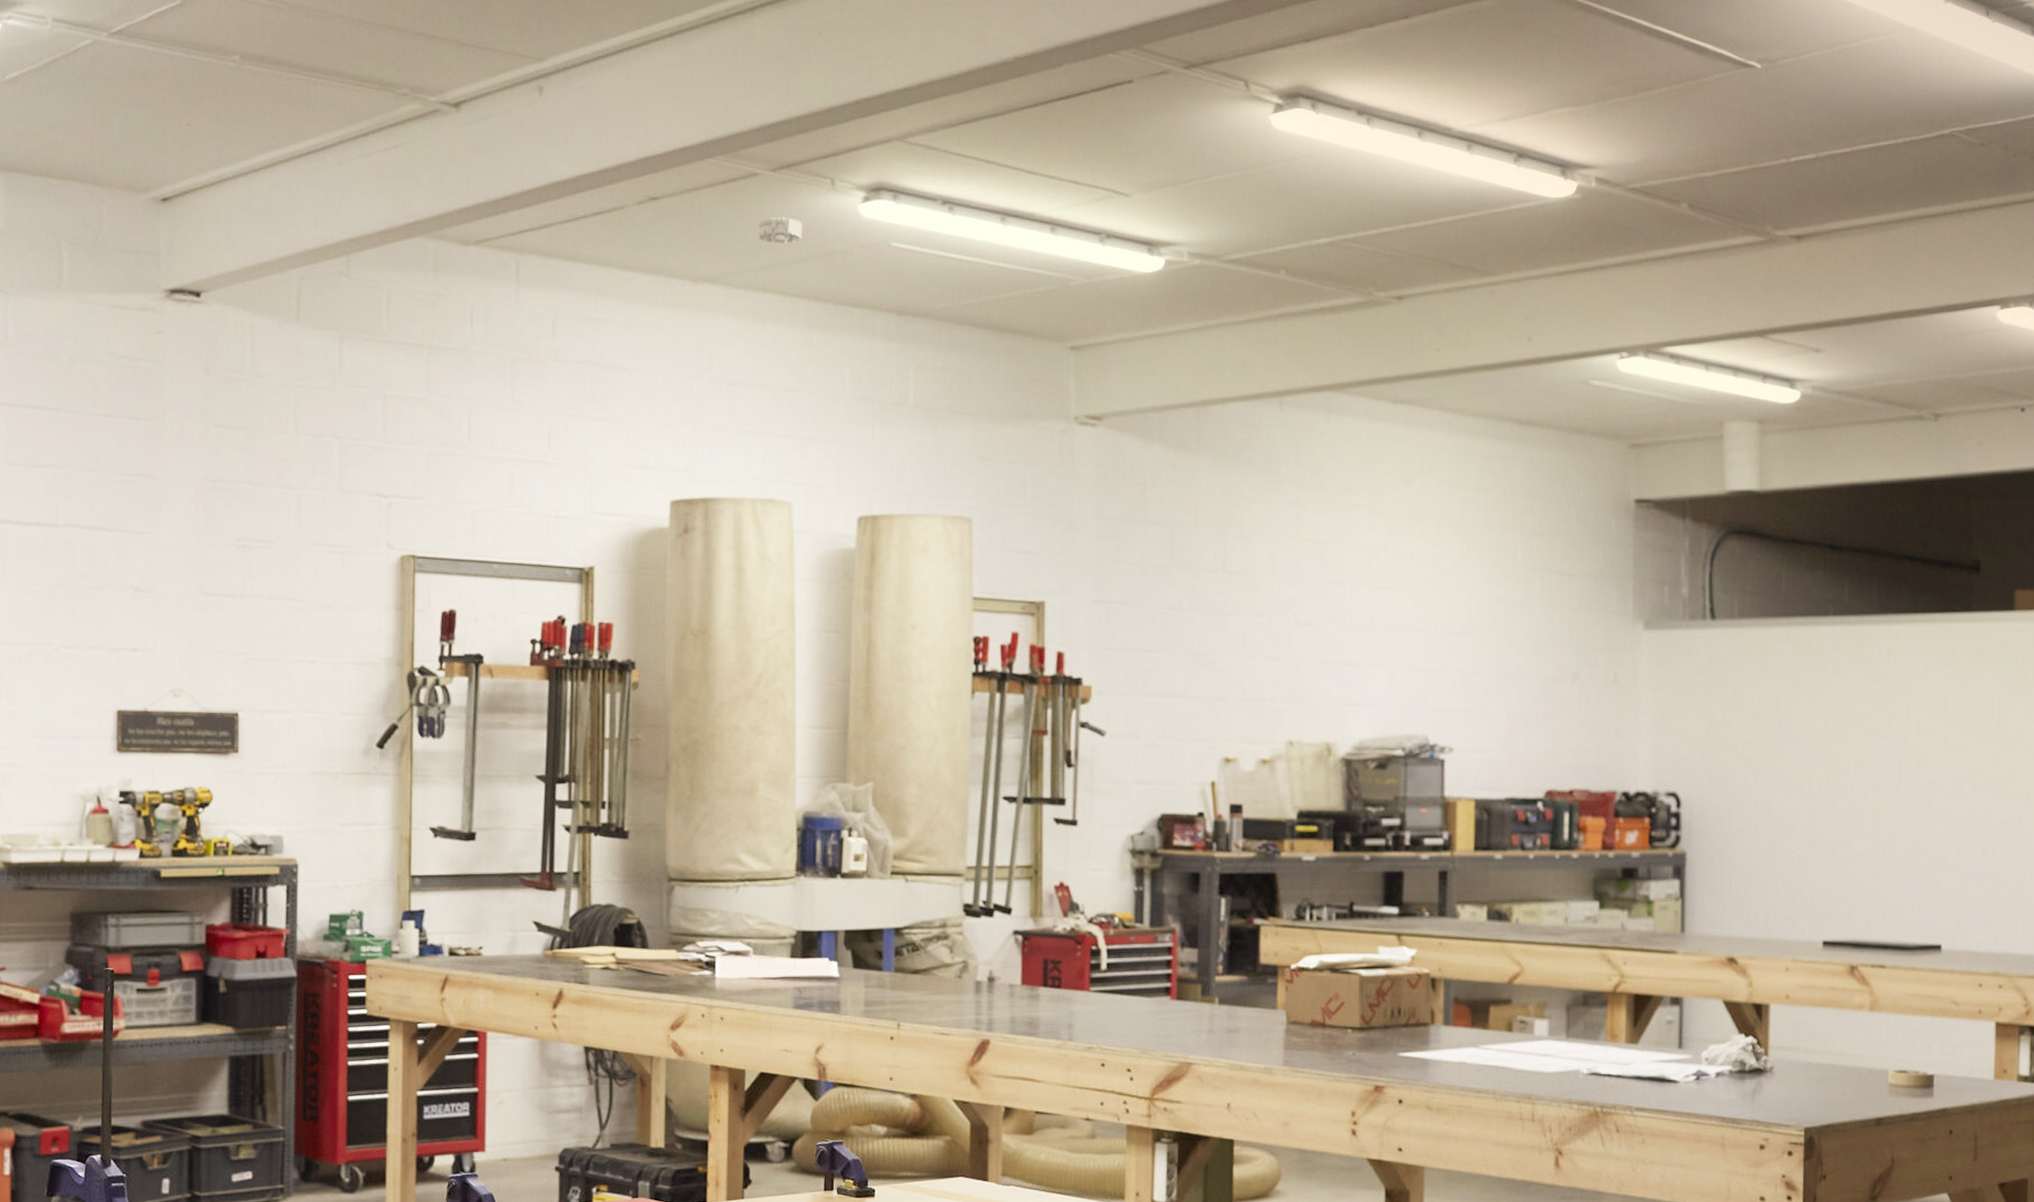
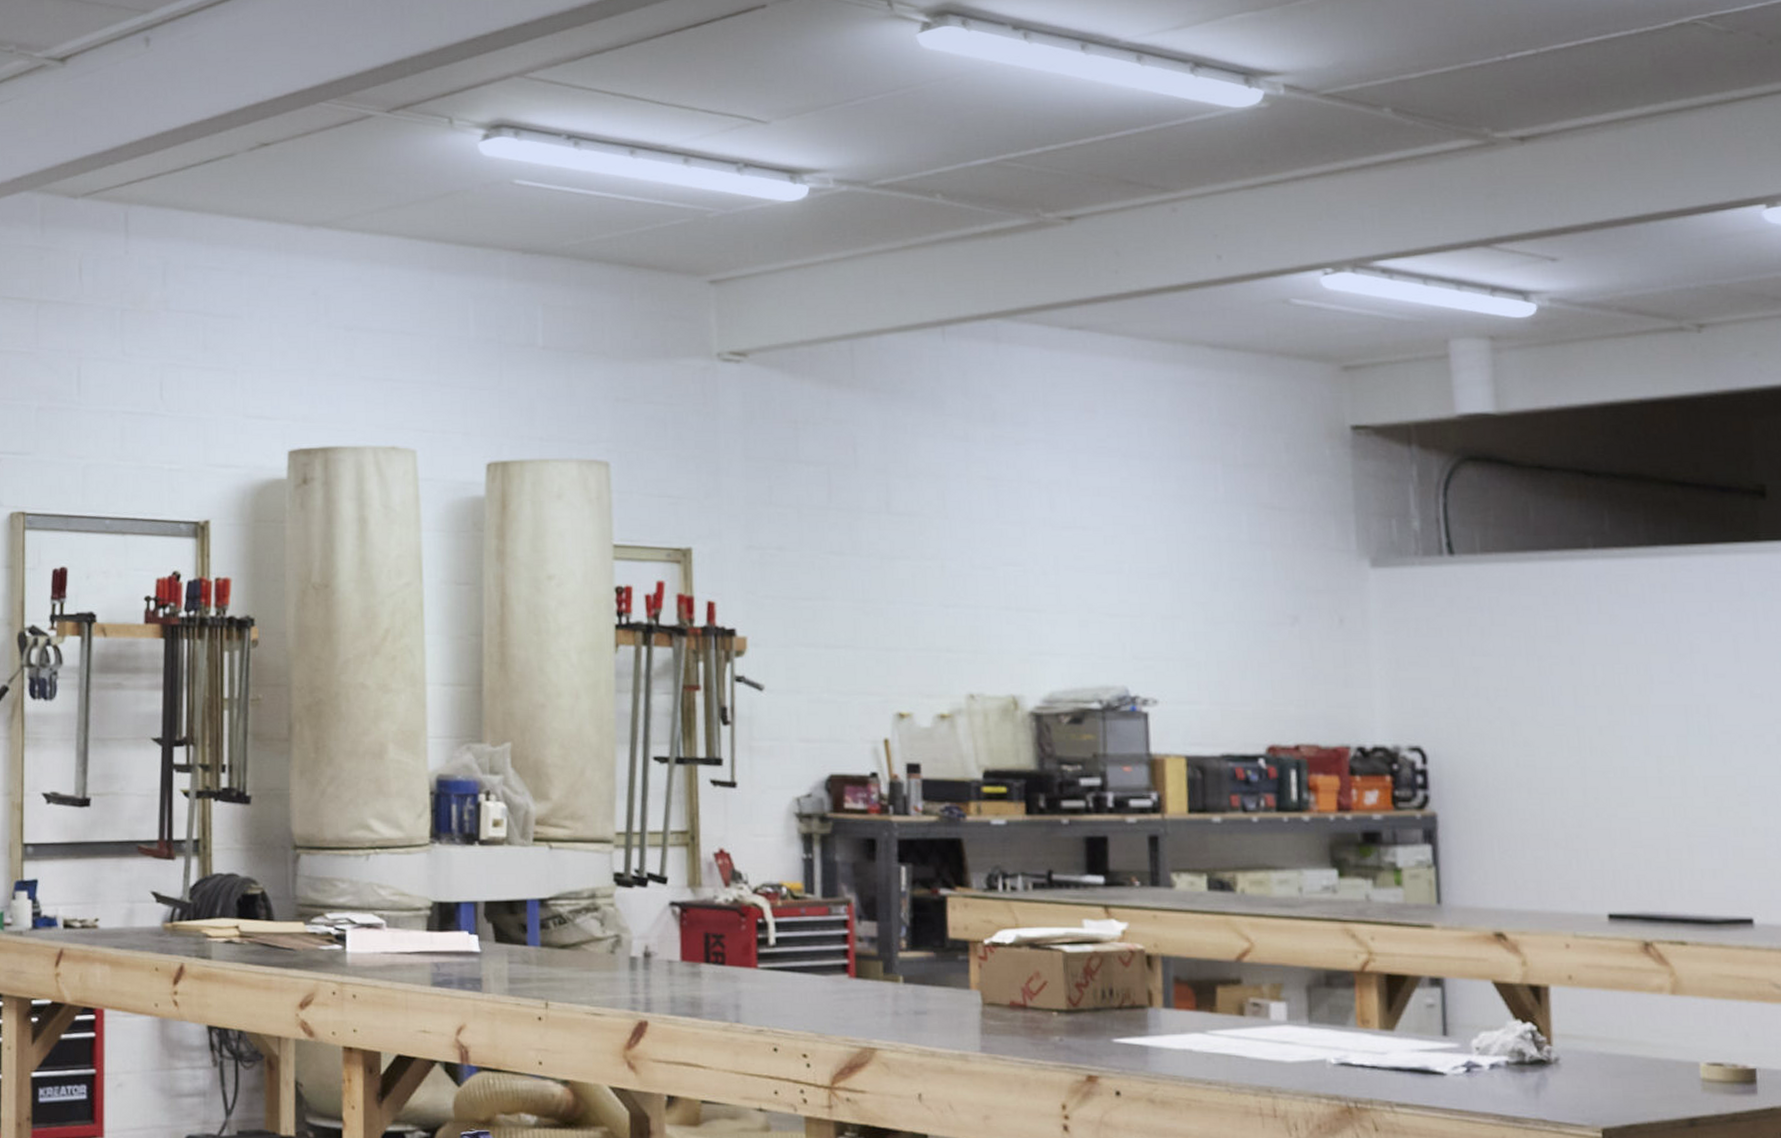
smoke detector: present [758,217,803,243] -> none [373,158,421,185]

